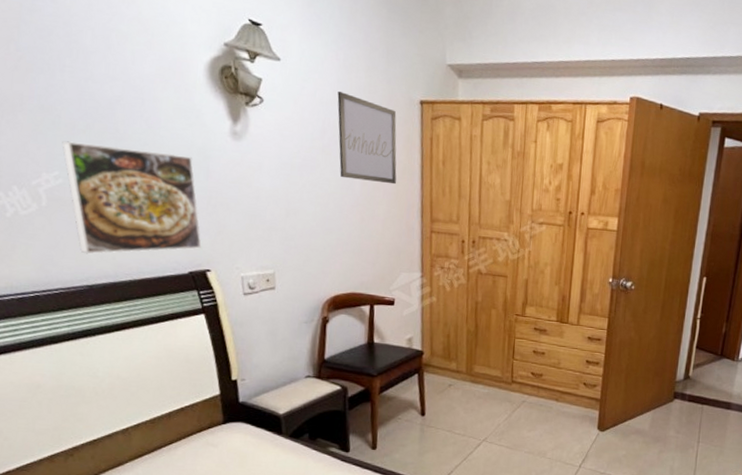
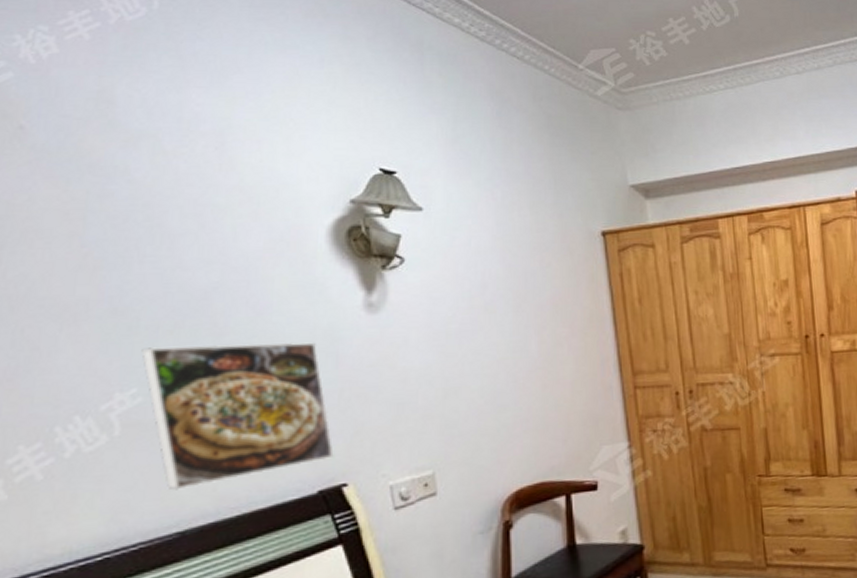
wall art: present [337,91,397,185] -> none [498,236,582,339]

